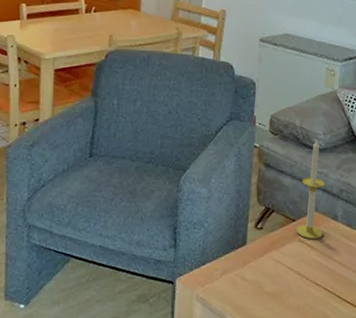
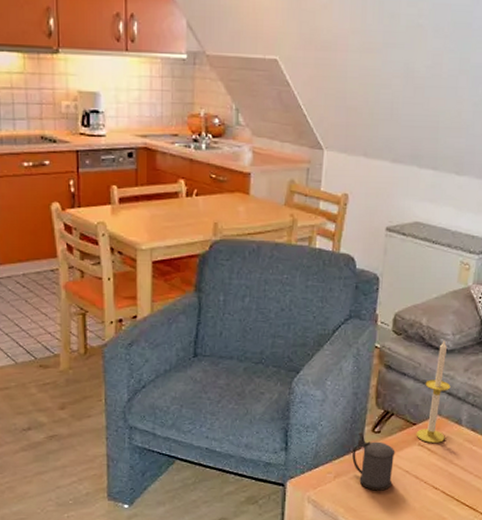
beer stein: none [237,229,278,288] -> present [352,432,396,491]

